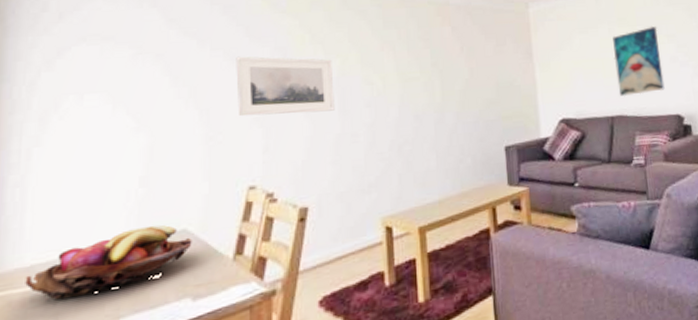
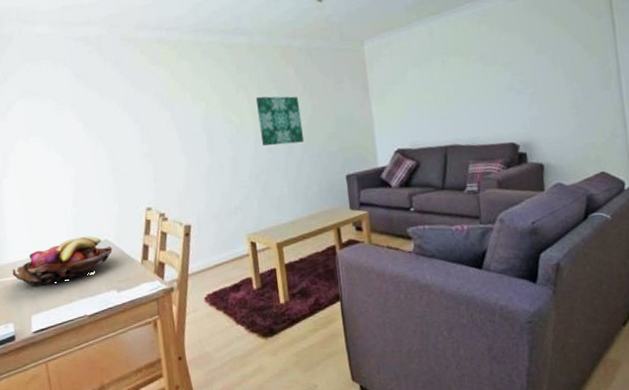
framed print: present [236,56,335,116] -> none [127,102,204,152]
wall art: none [403,55,458,112] -> present [255,96,304,146]
wall art: present [612,25,665,97] -> none [446,54,500,127]

